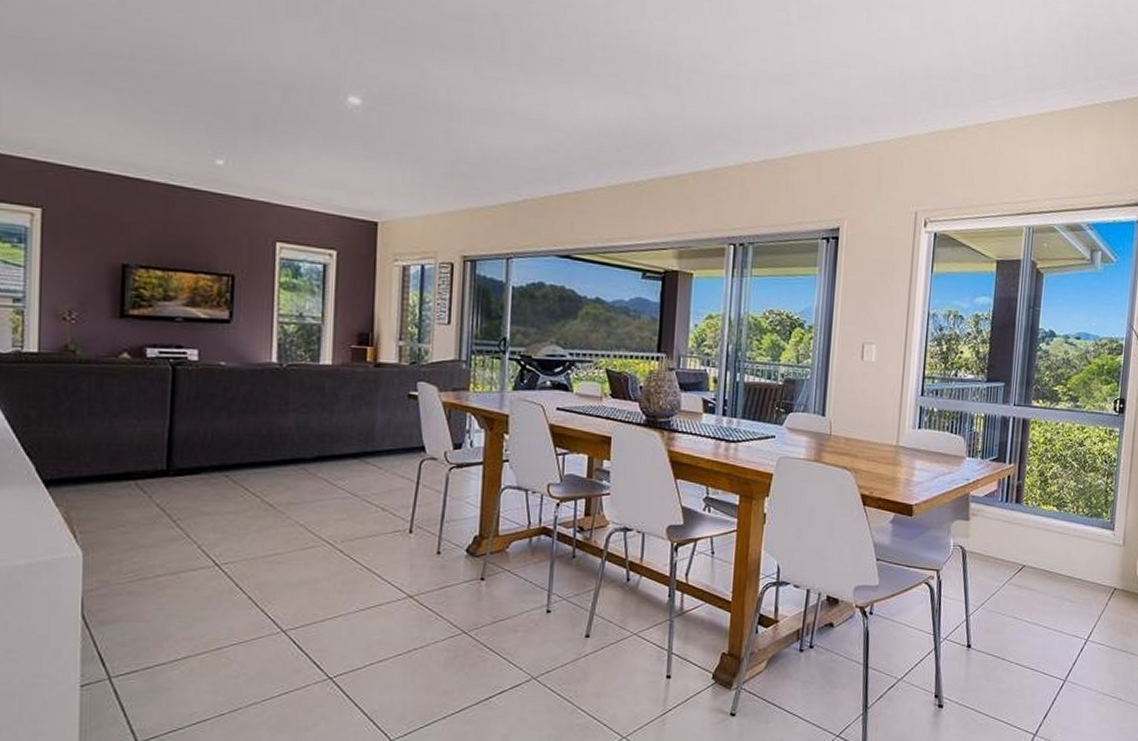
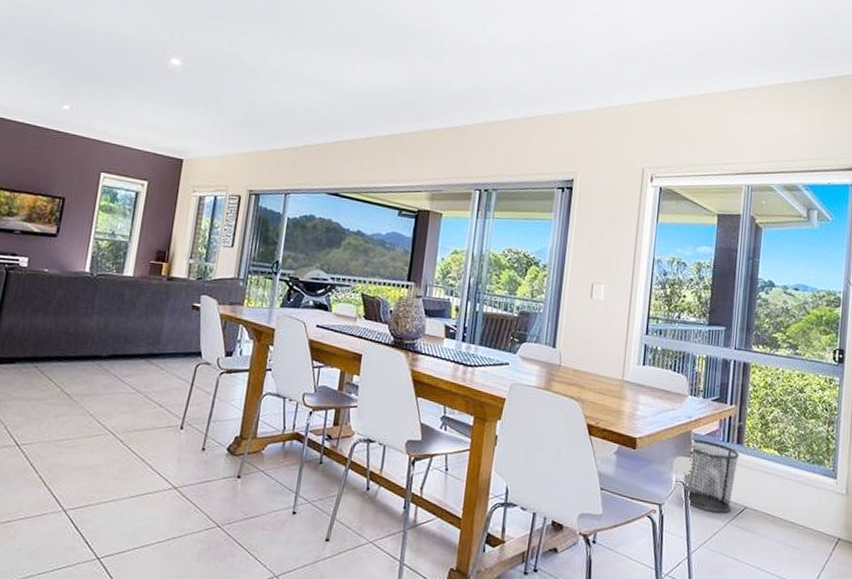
waste bin: none [961,501,1019,574] -> present [683,438,740,514]

